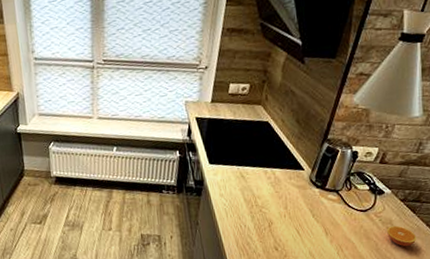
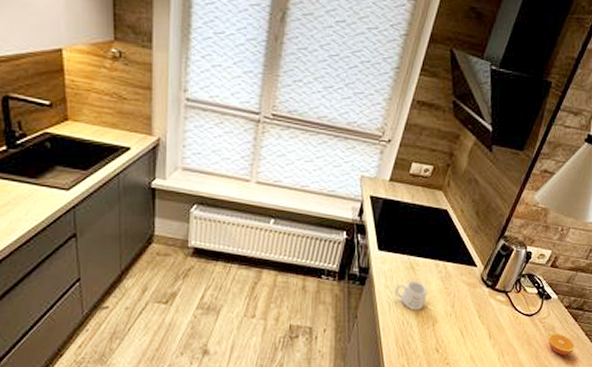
mug: none [228,187,260,215] -> present [394,280,428,311]

